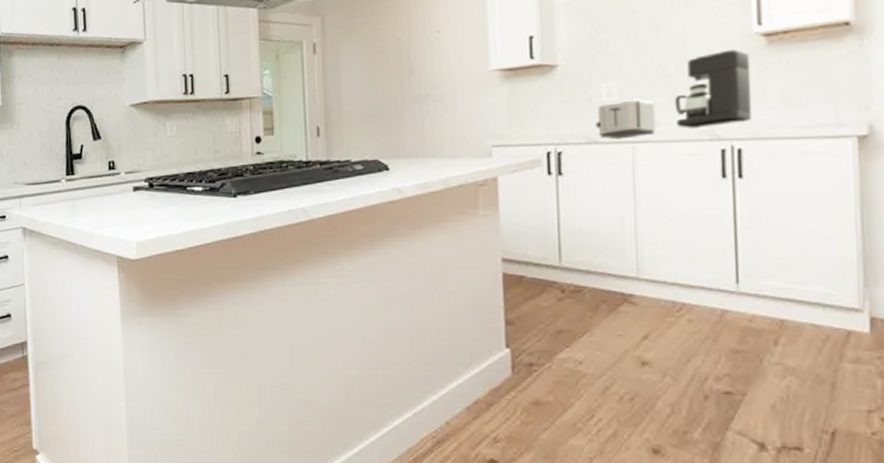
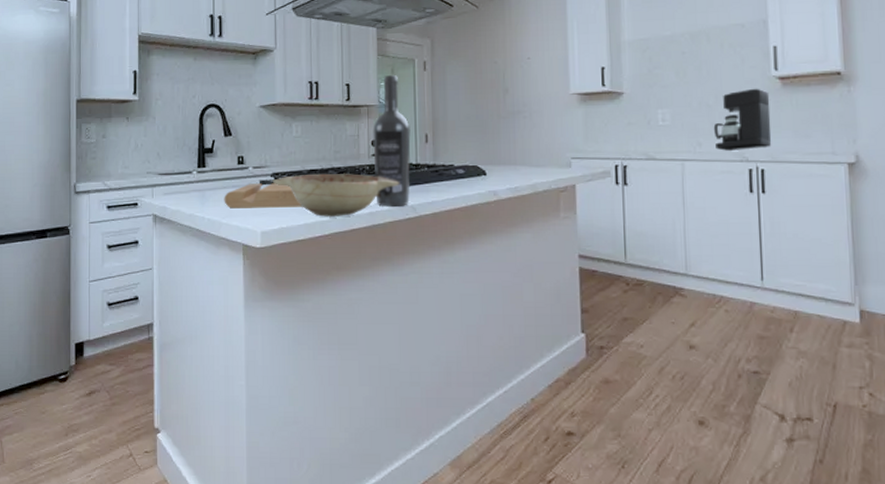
cutting board: none [95,189,179,218] -> present [224,183,302,209]
decorative bowl: none [146,174,288,224] -> present [272,173,399,217]
wine bottle: none [256,61,300,210] -> present [373,75,411,207]
toaster: present [595,99,656,140] -> none [653,124,700,158]

